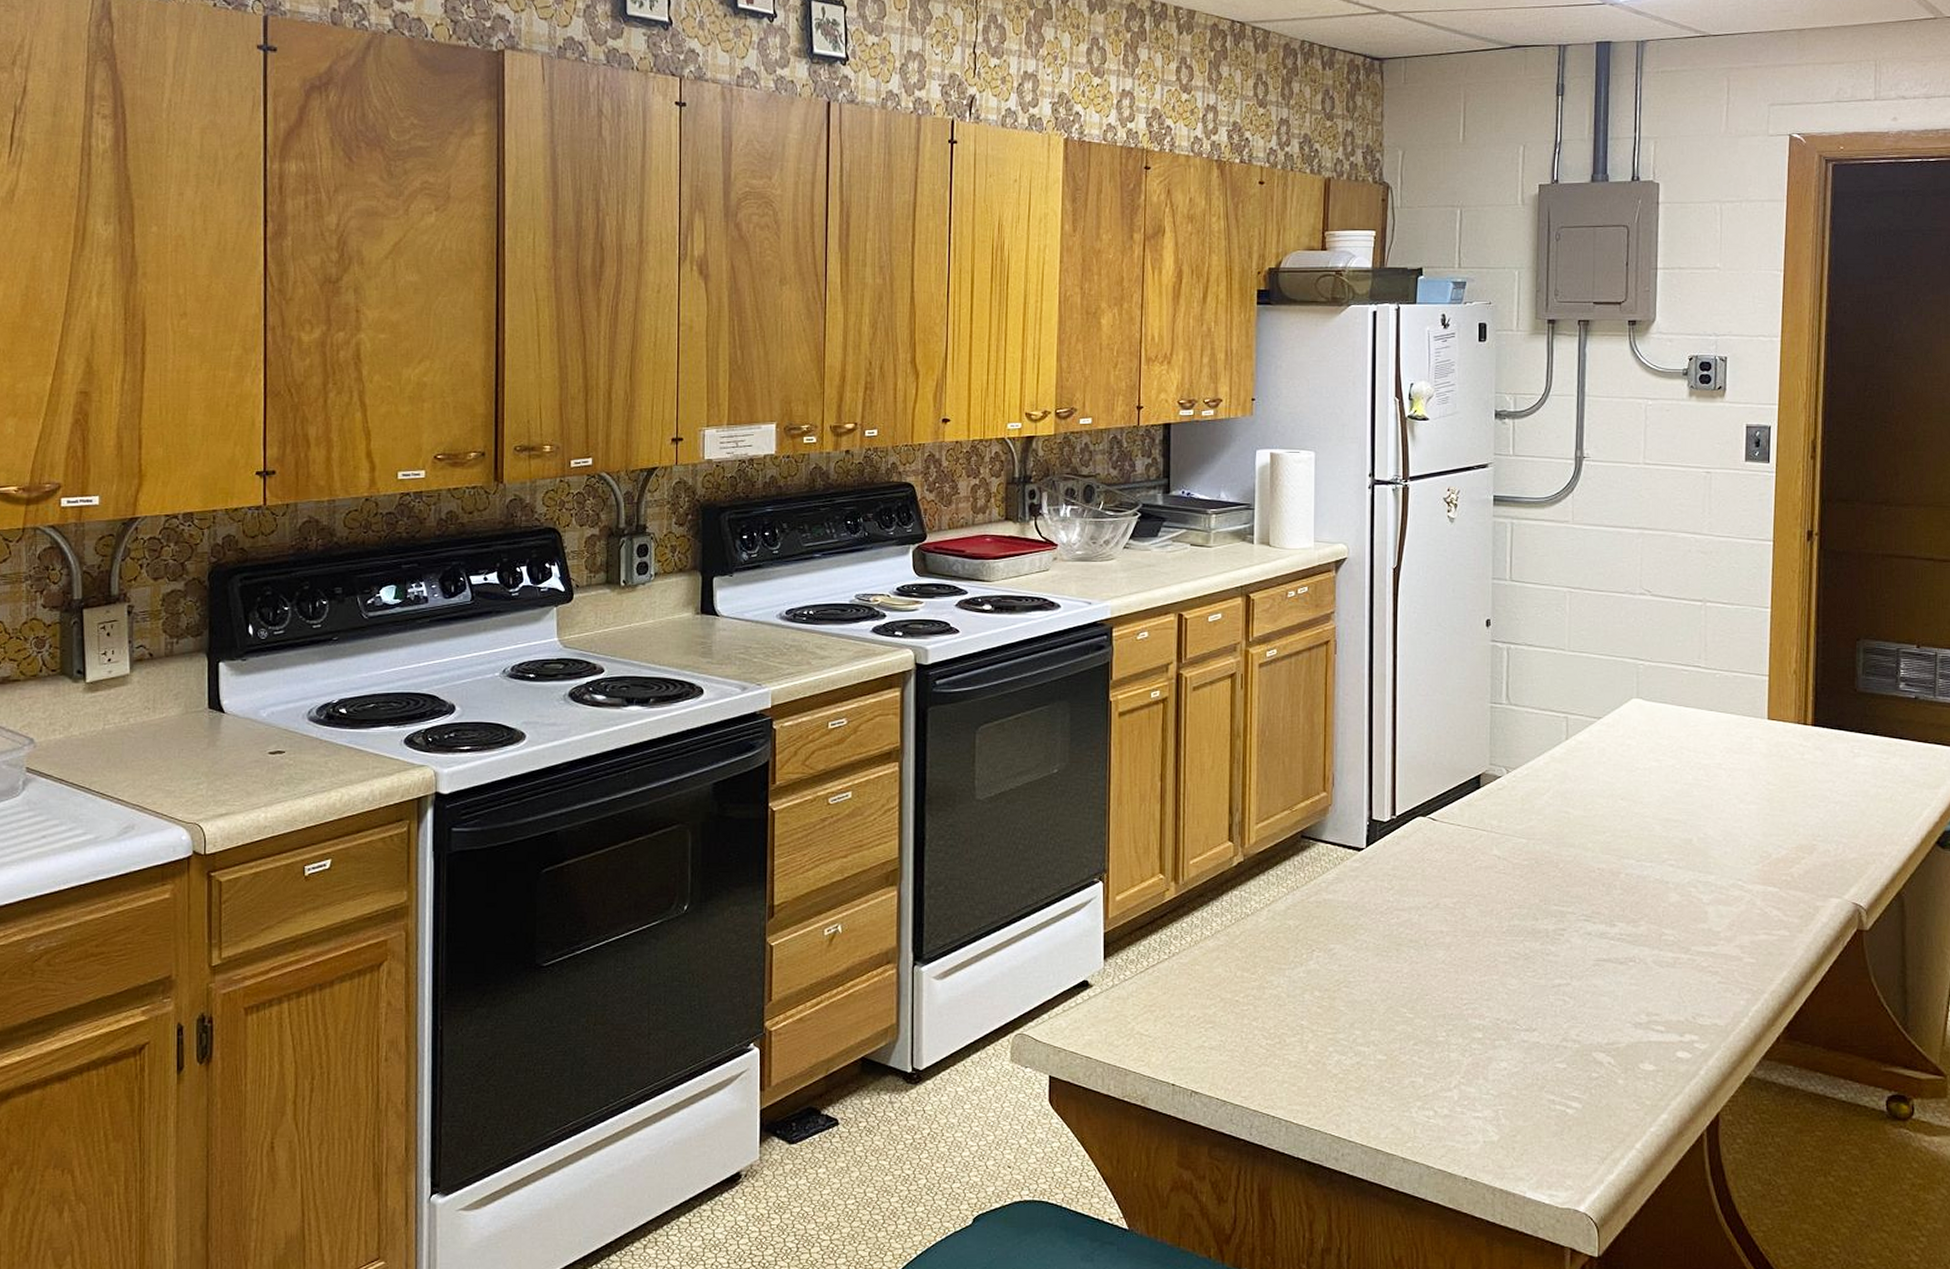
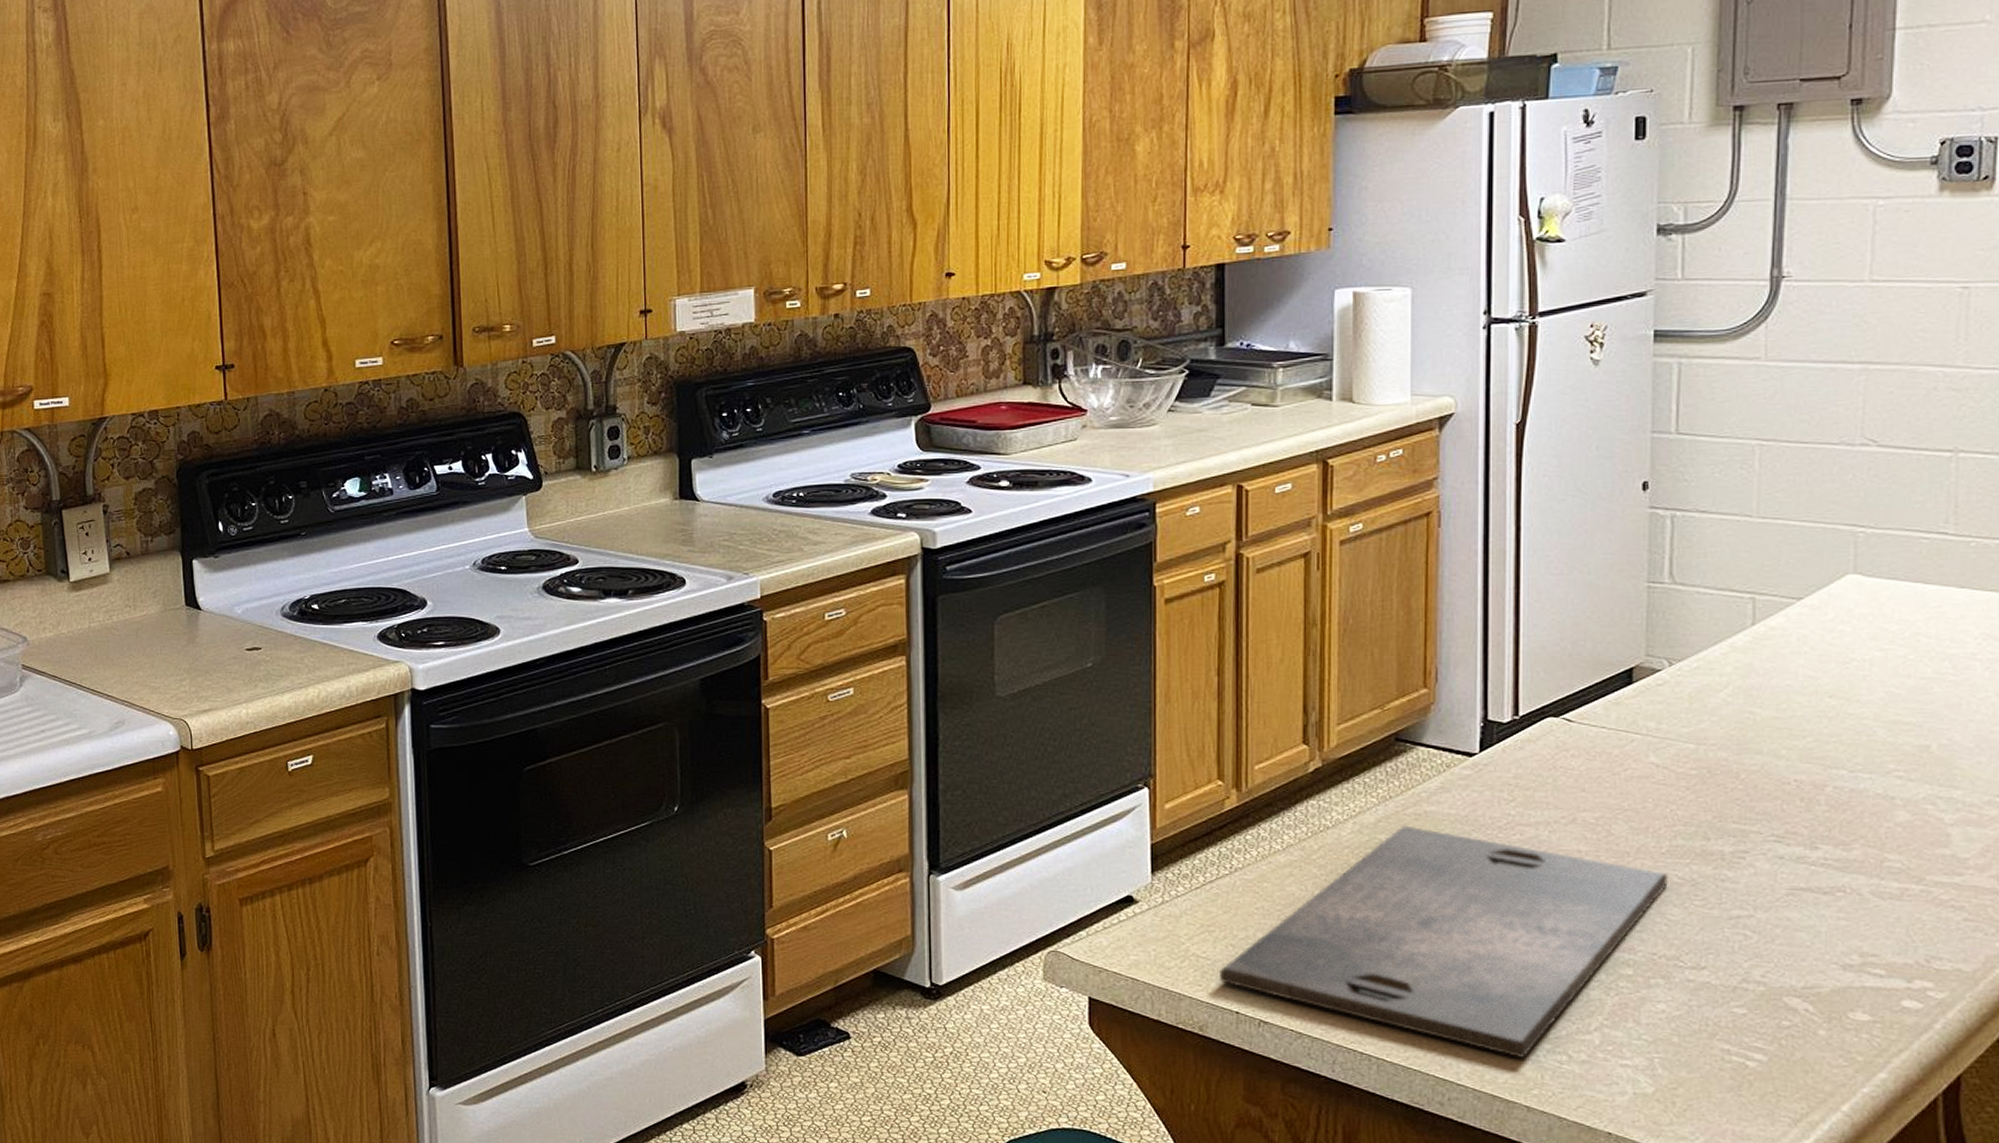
cutting board: none [1159,912,1509,1116] -> present [1220,825,1670,1059]

